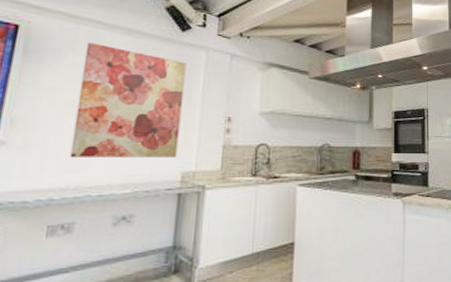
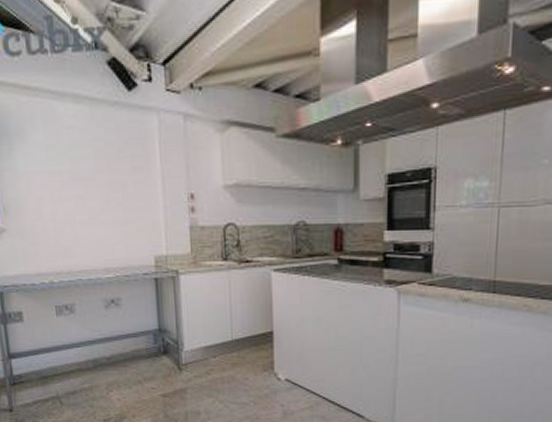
wall art: present [69,42,187,157] -> none [43,116,148,243]

